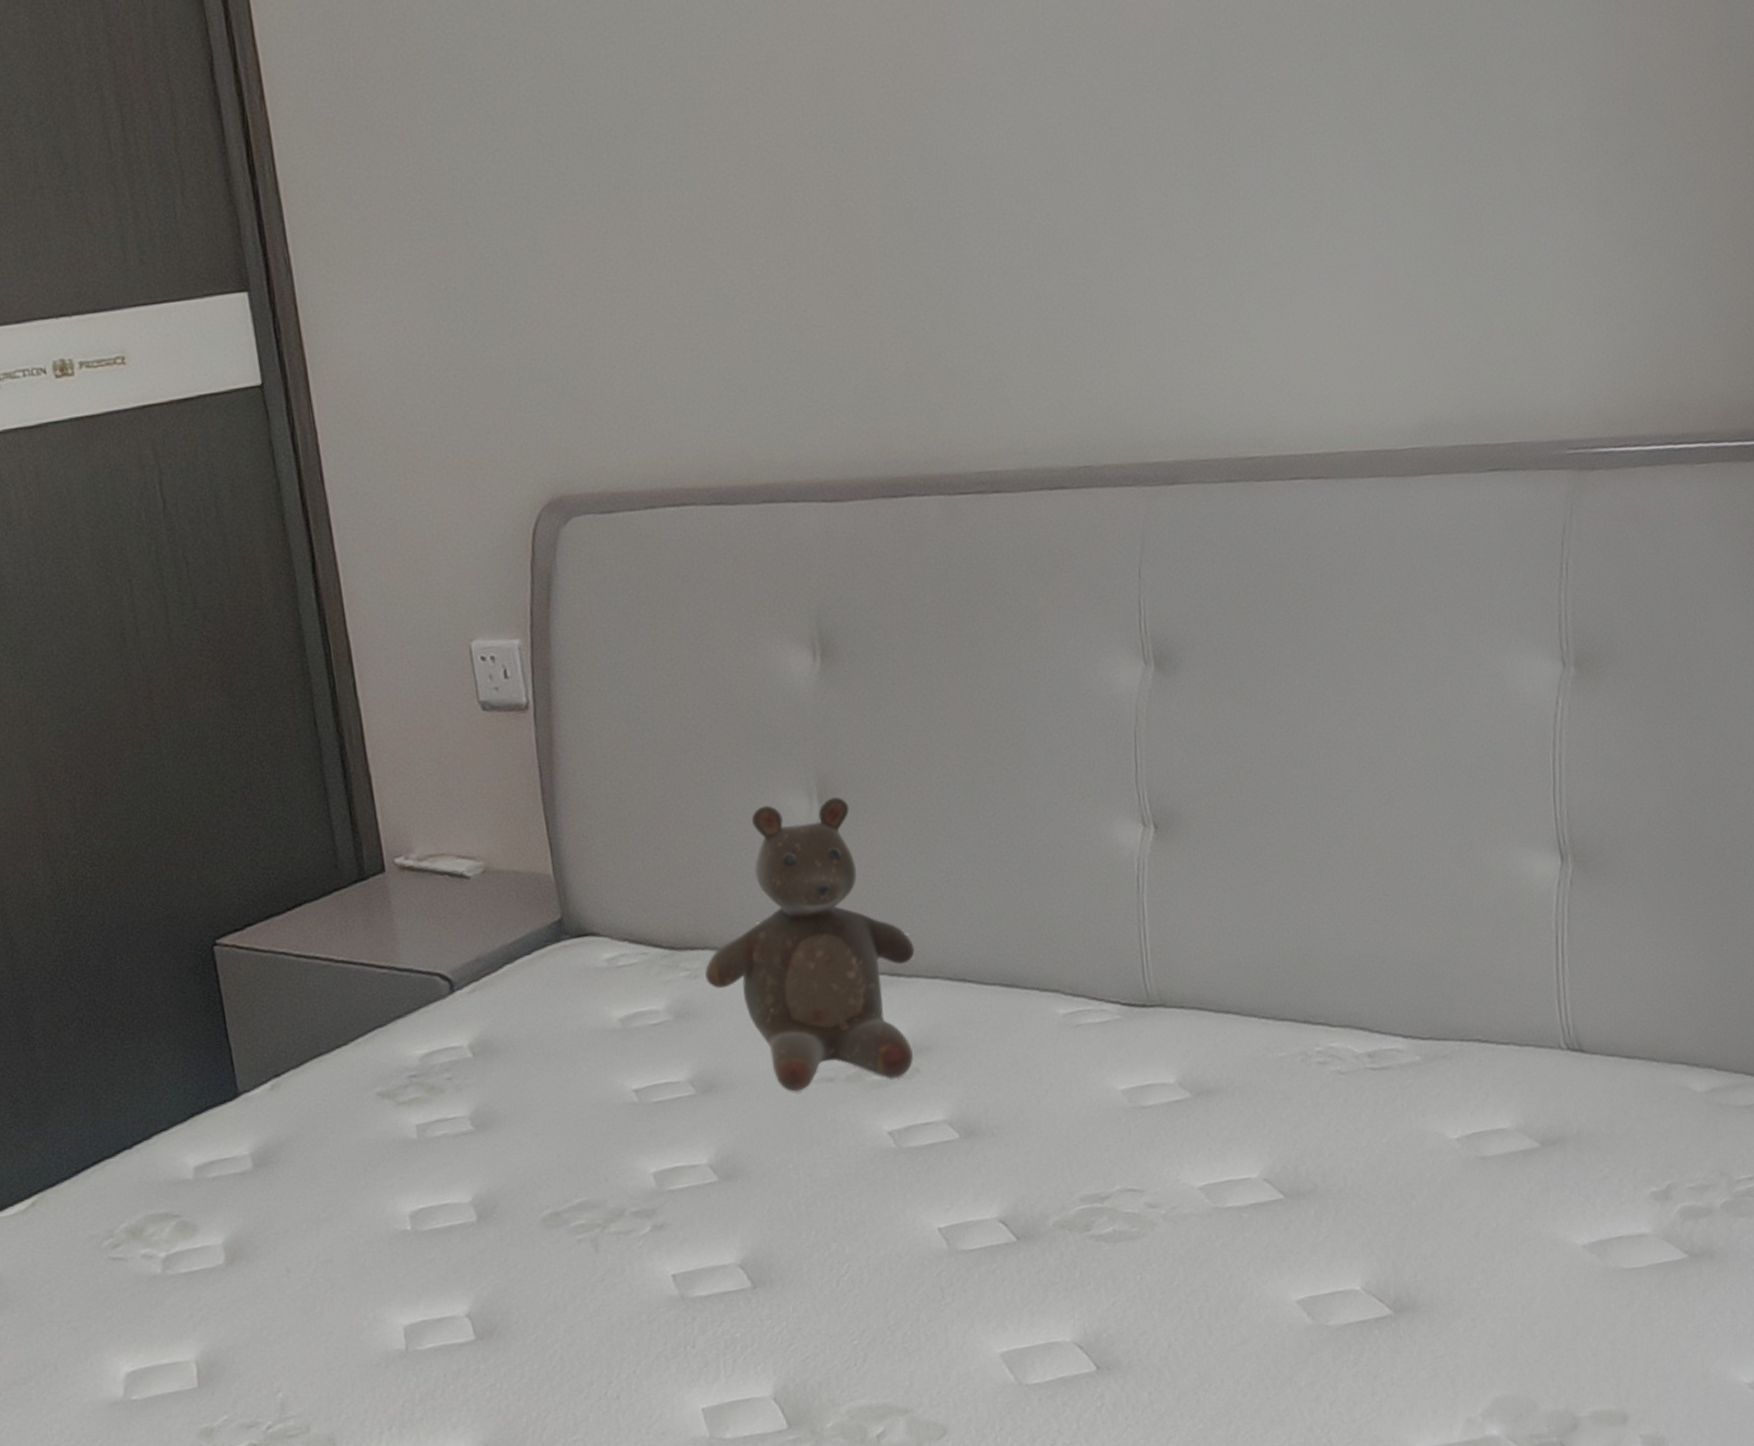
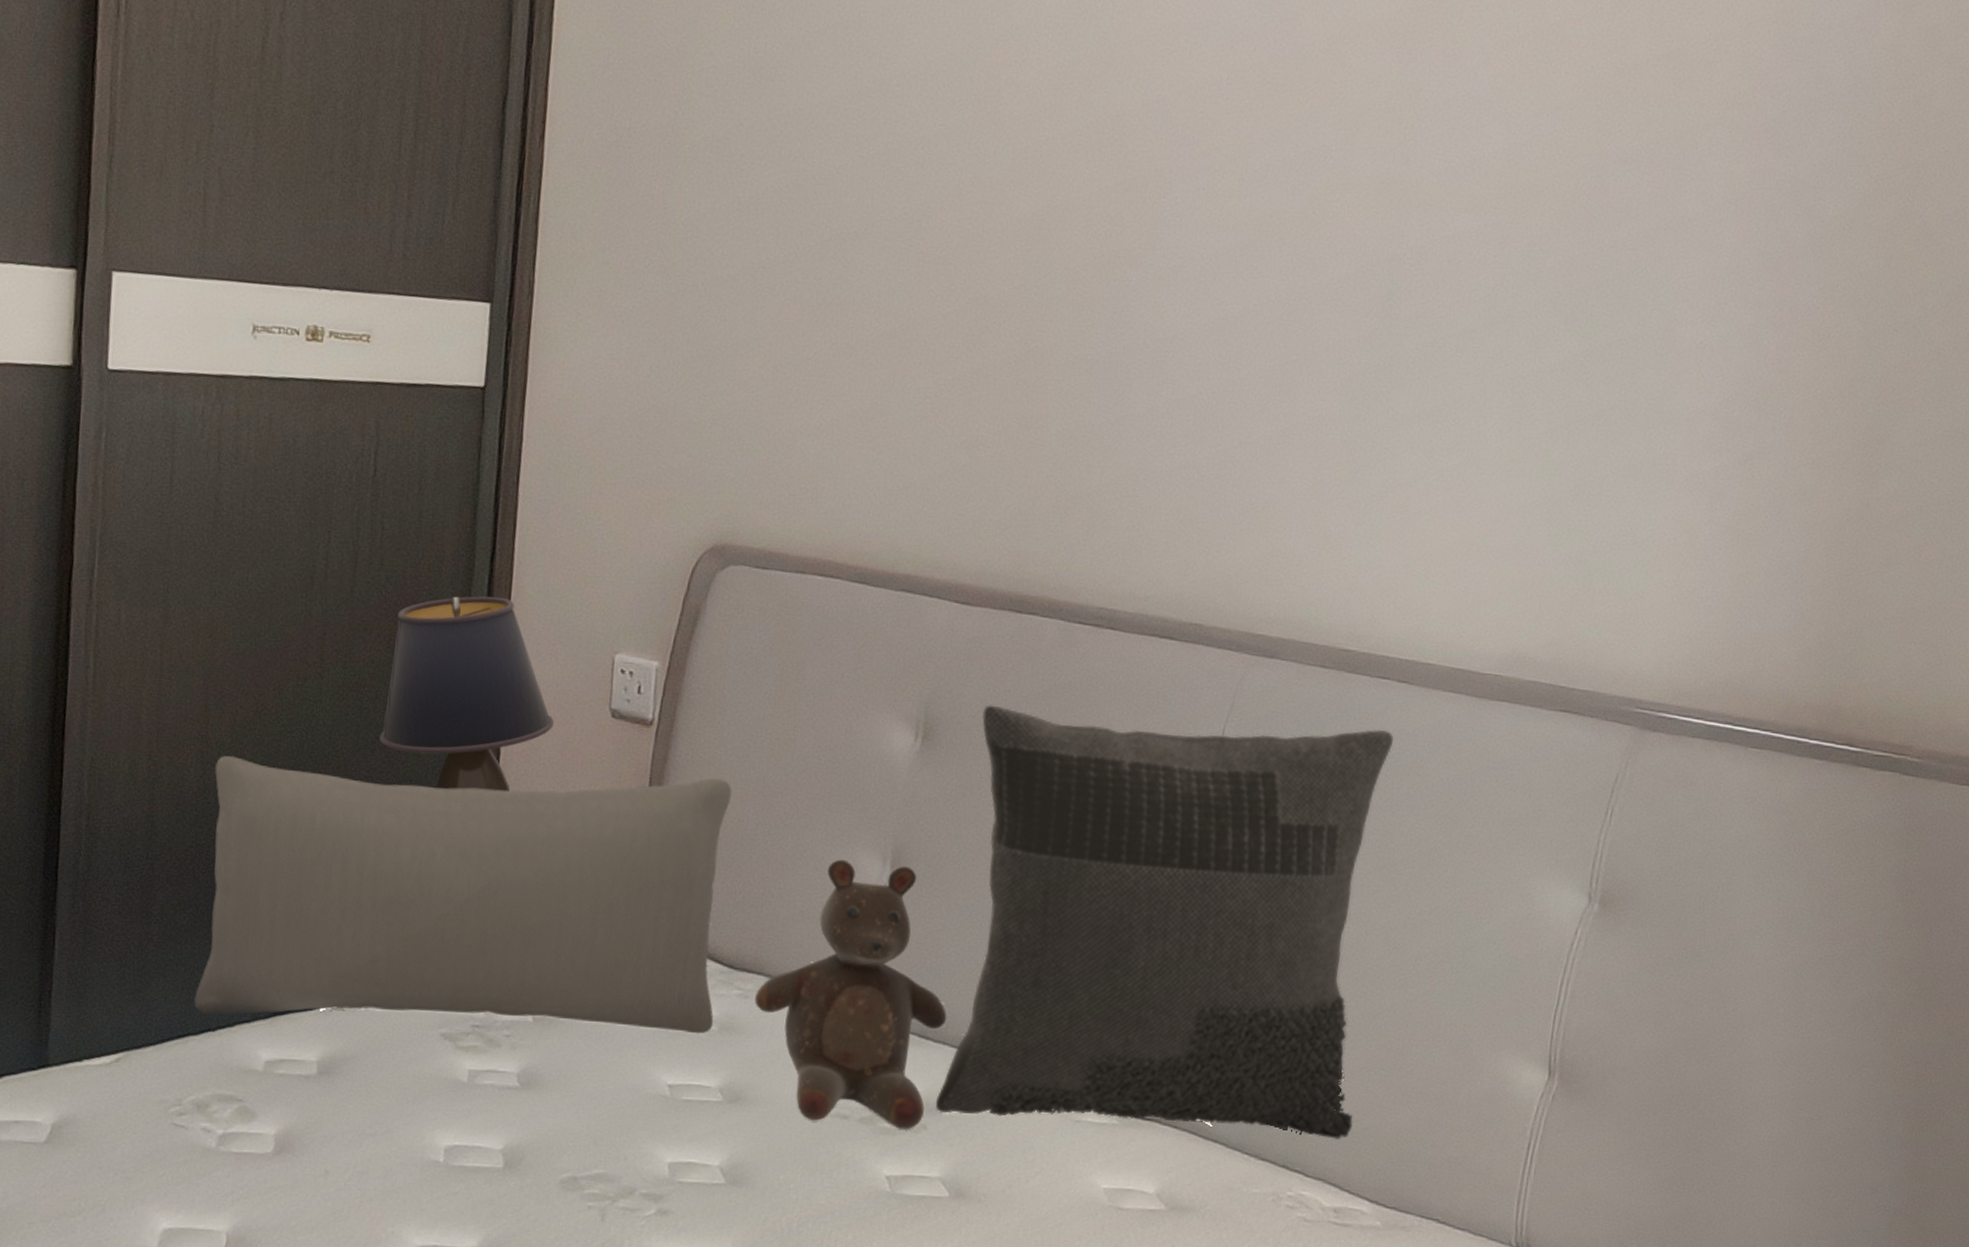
pillow: none [65,749,668,1133] -> present [194,756,732,1034]
table lamp: none [225,608,423,832] -> present [380,596,555,793]
pillow: none [879,533,1369,1052] -> present [935,705,1393,1140]

